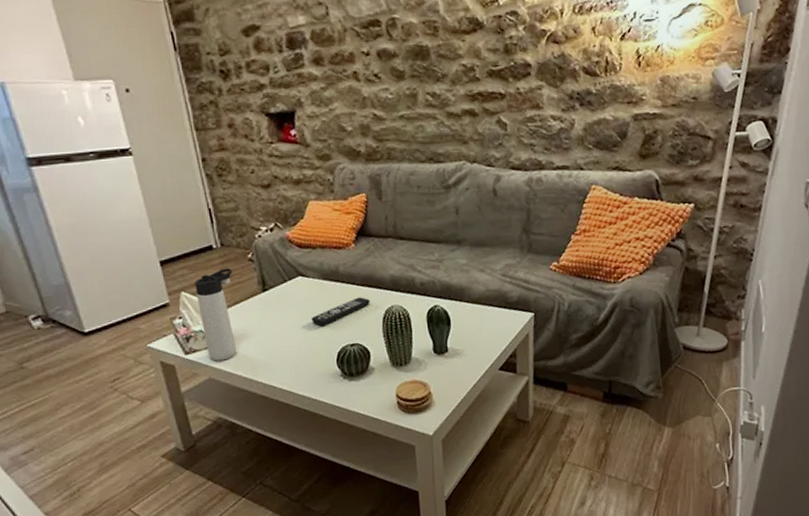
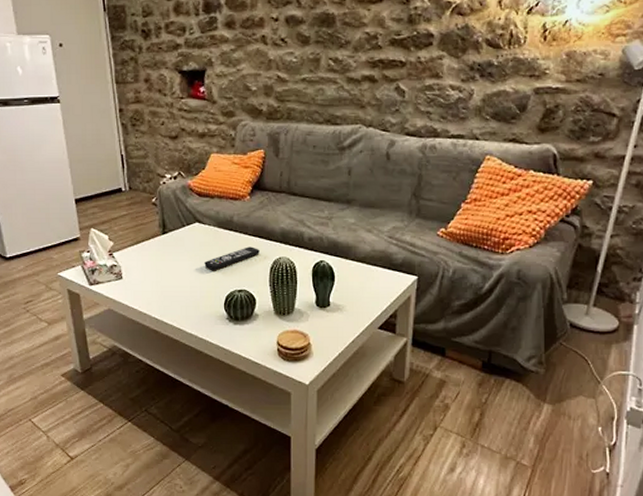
thermos bottle: present [195,268,236,361] -> none [103,210,137,294]

